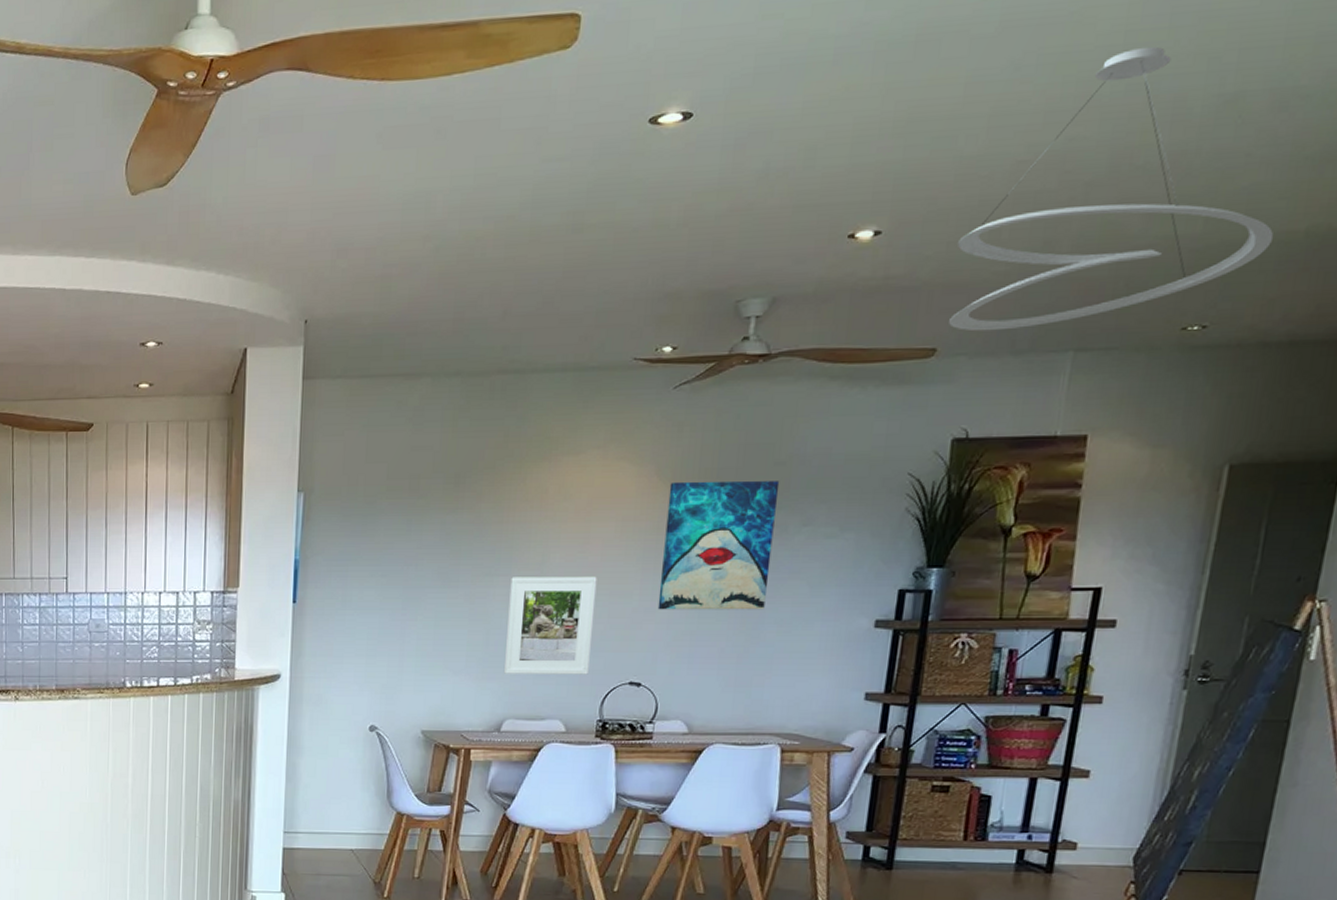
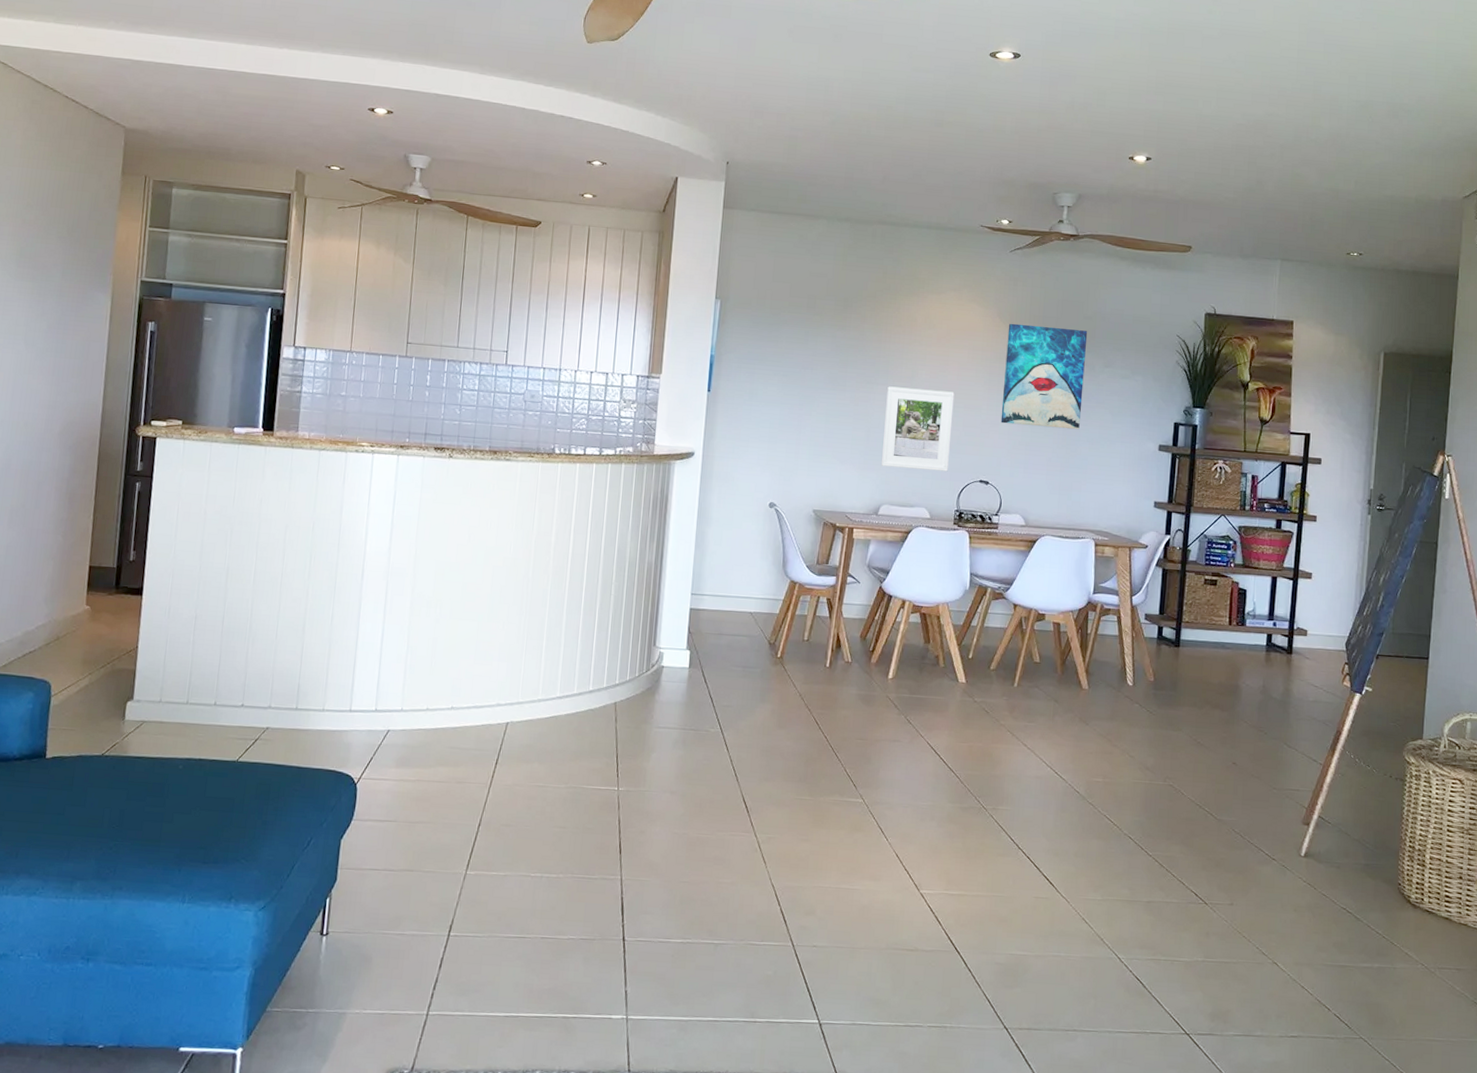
ceiling light fixture: present [947,46,1274,331] -> none [1198,62,1397,239]

